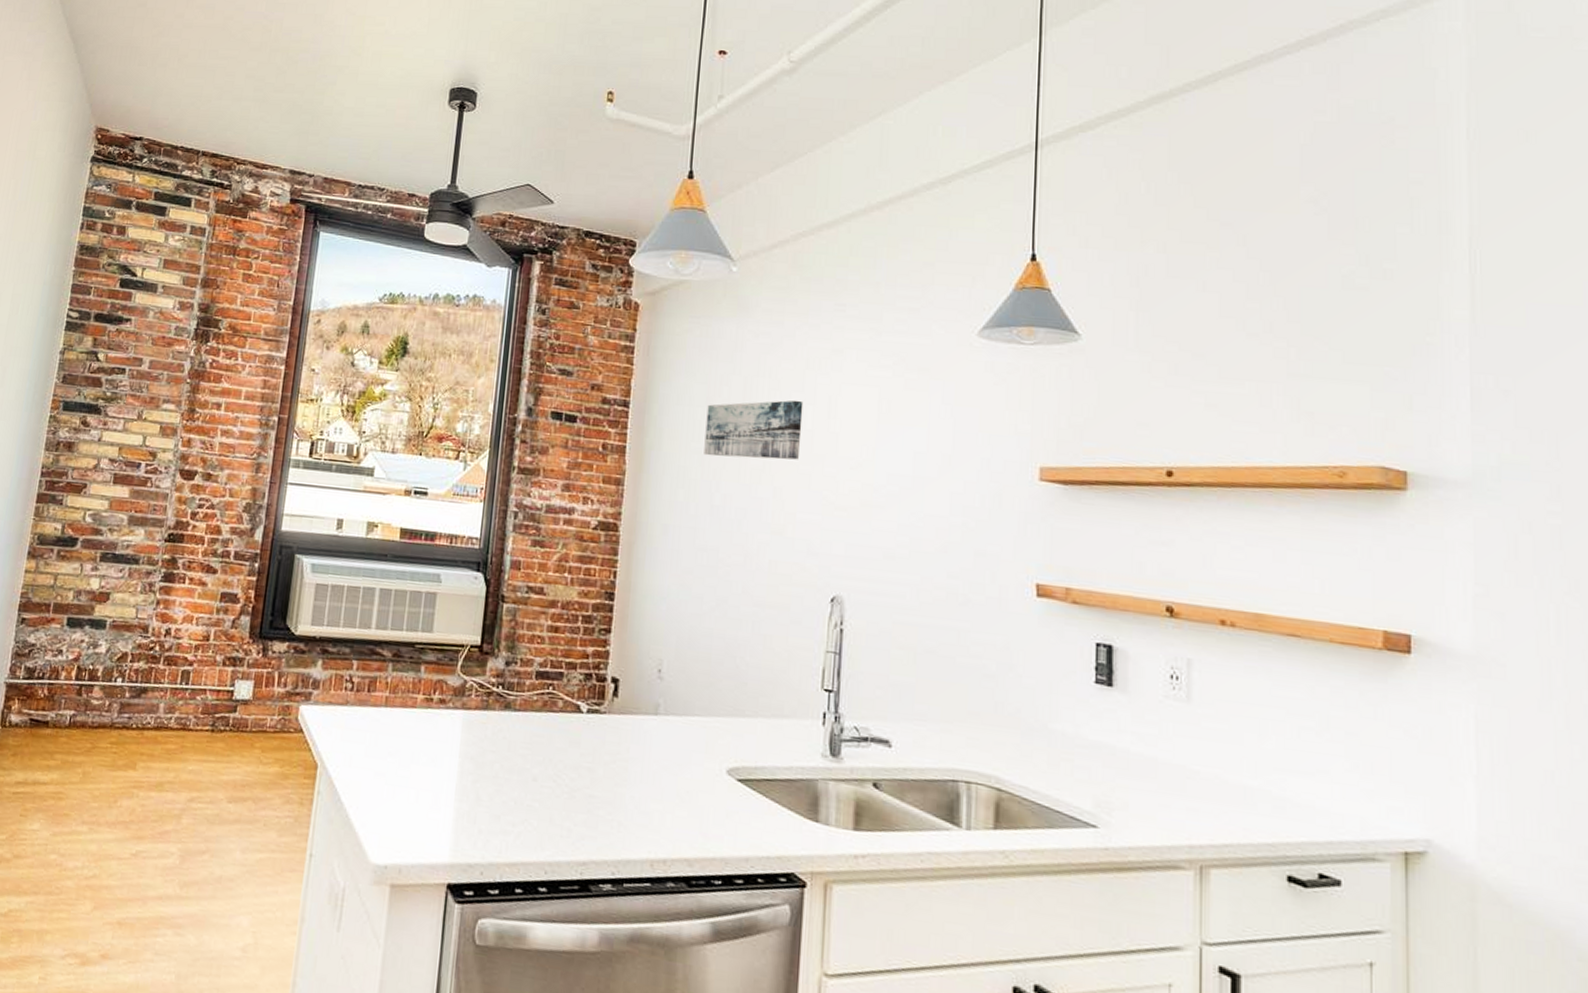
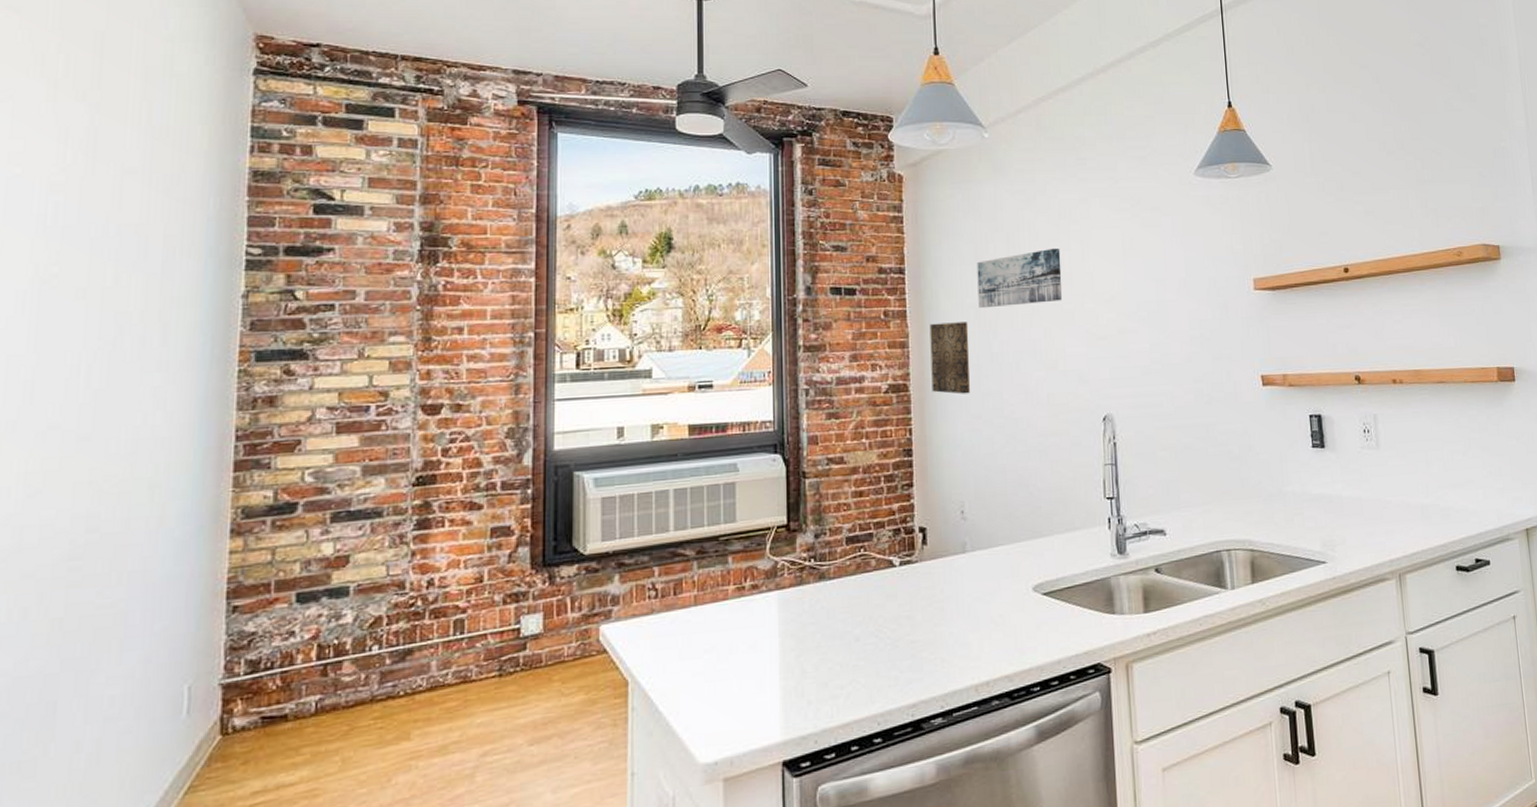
wall art: none [643,463,690,545] -> present [930,322,970,394]

